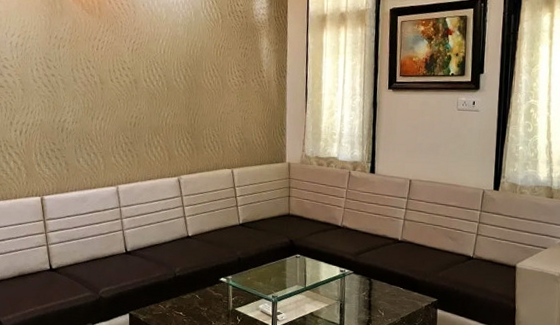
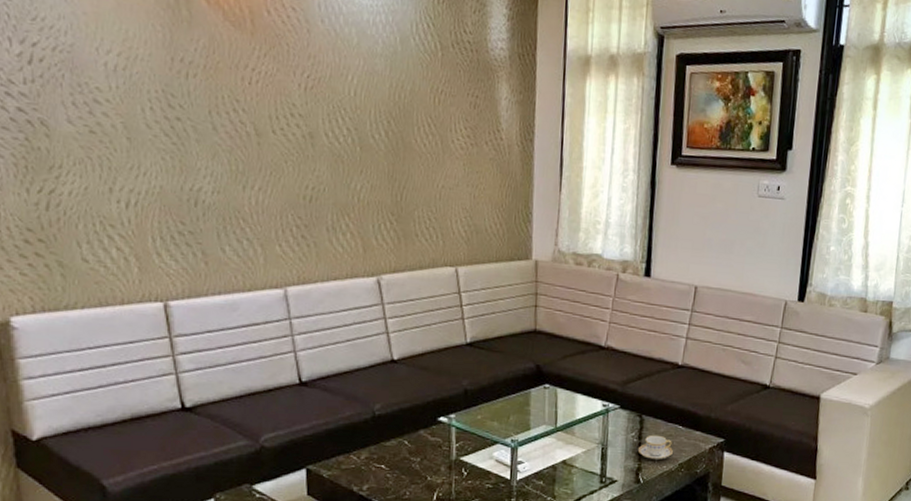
teacup: none [368,294,396,315] -> present [637,435,673,461]

